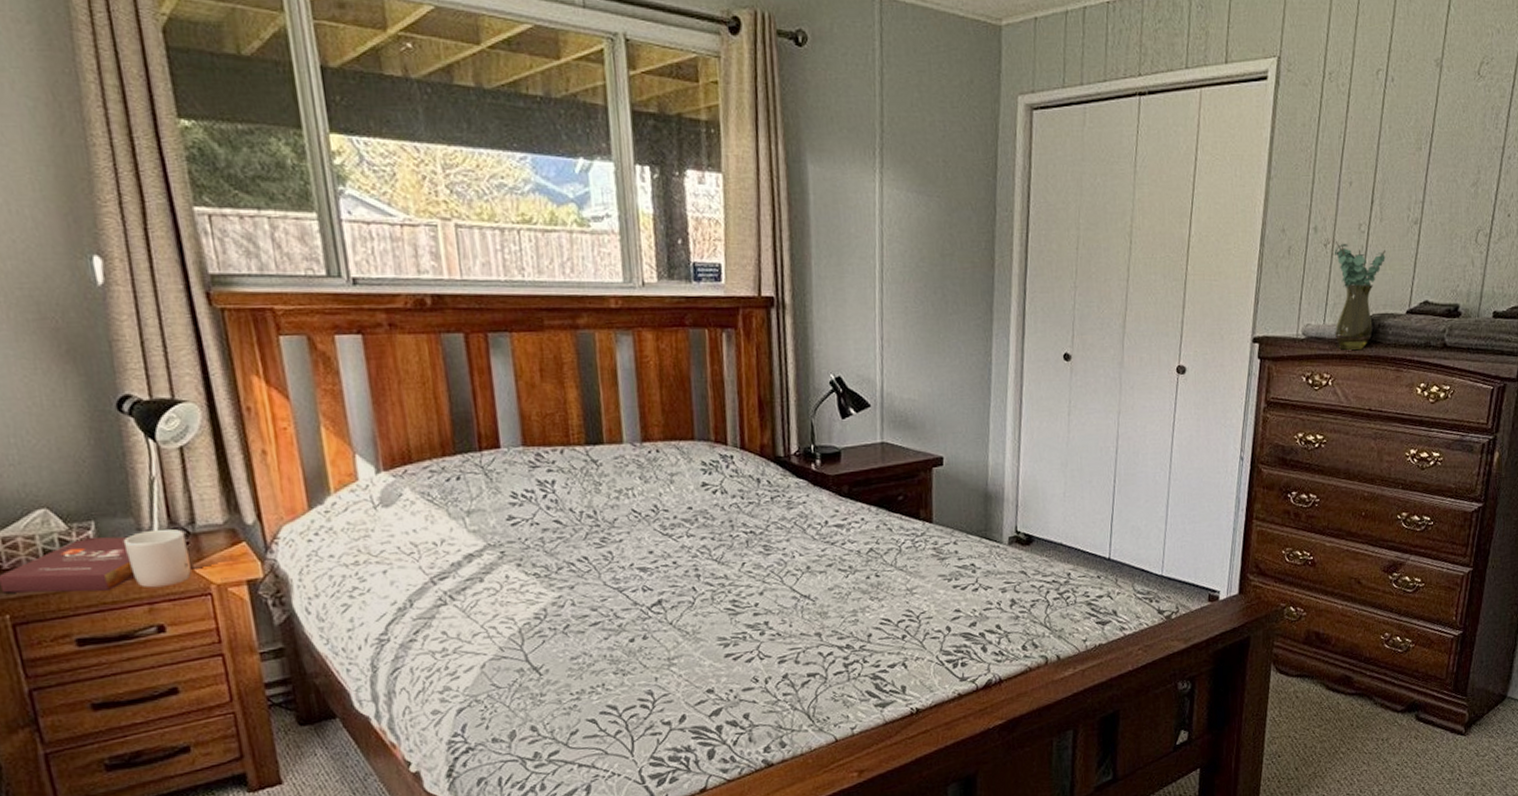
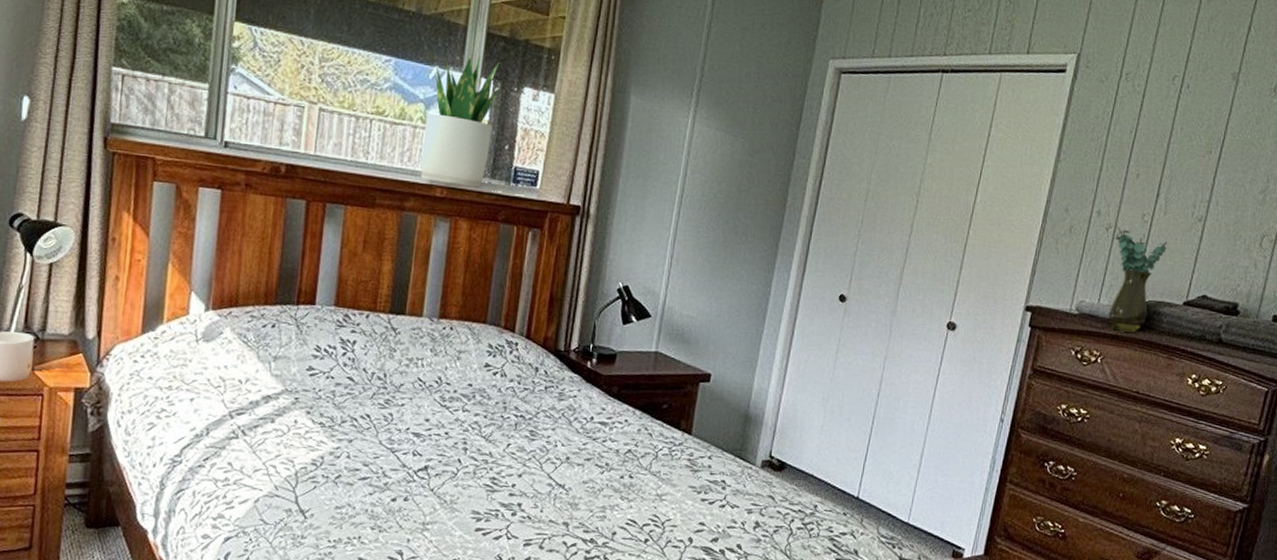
planter: none [580,140,662,293] -> present [421,56,500,189]

